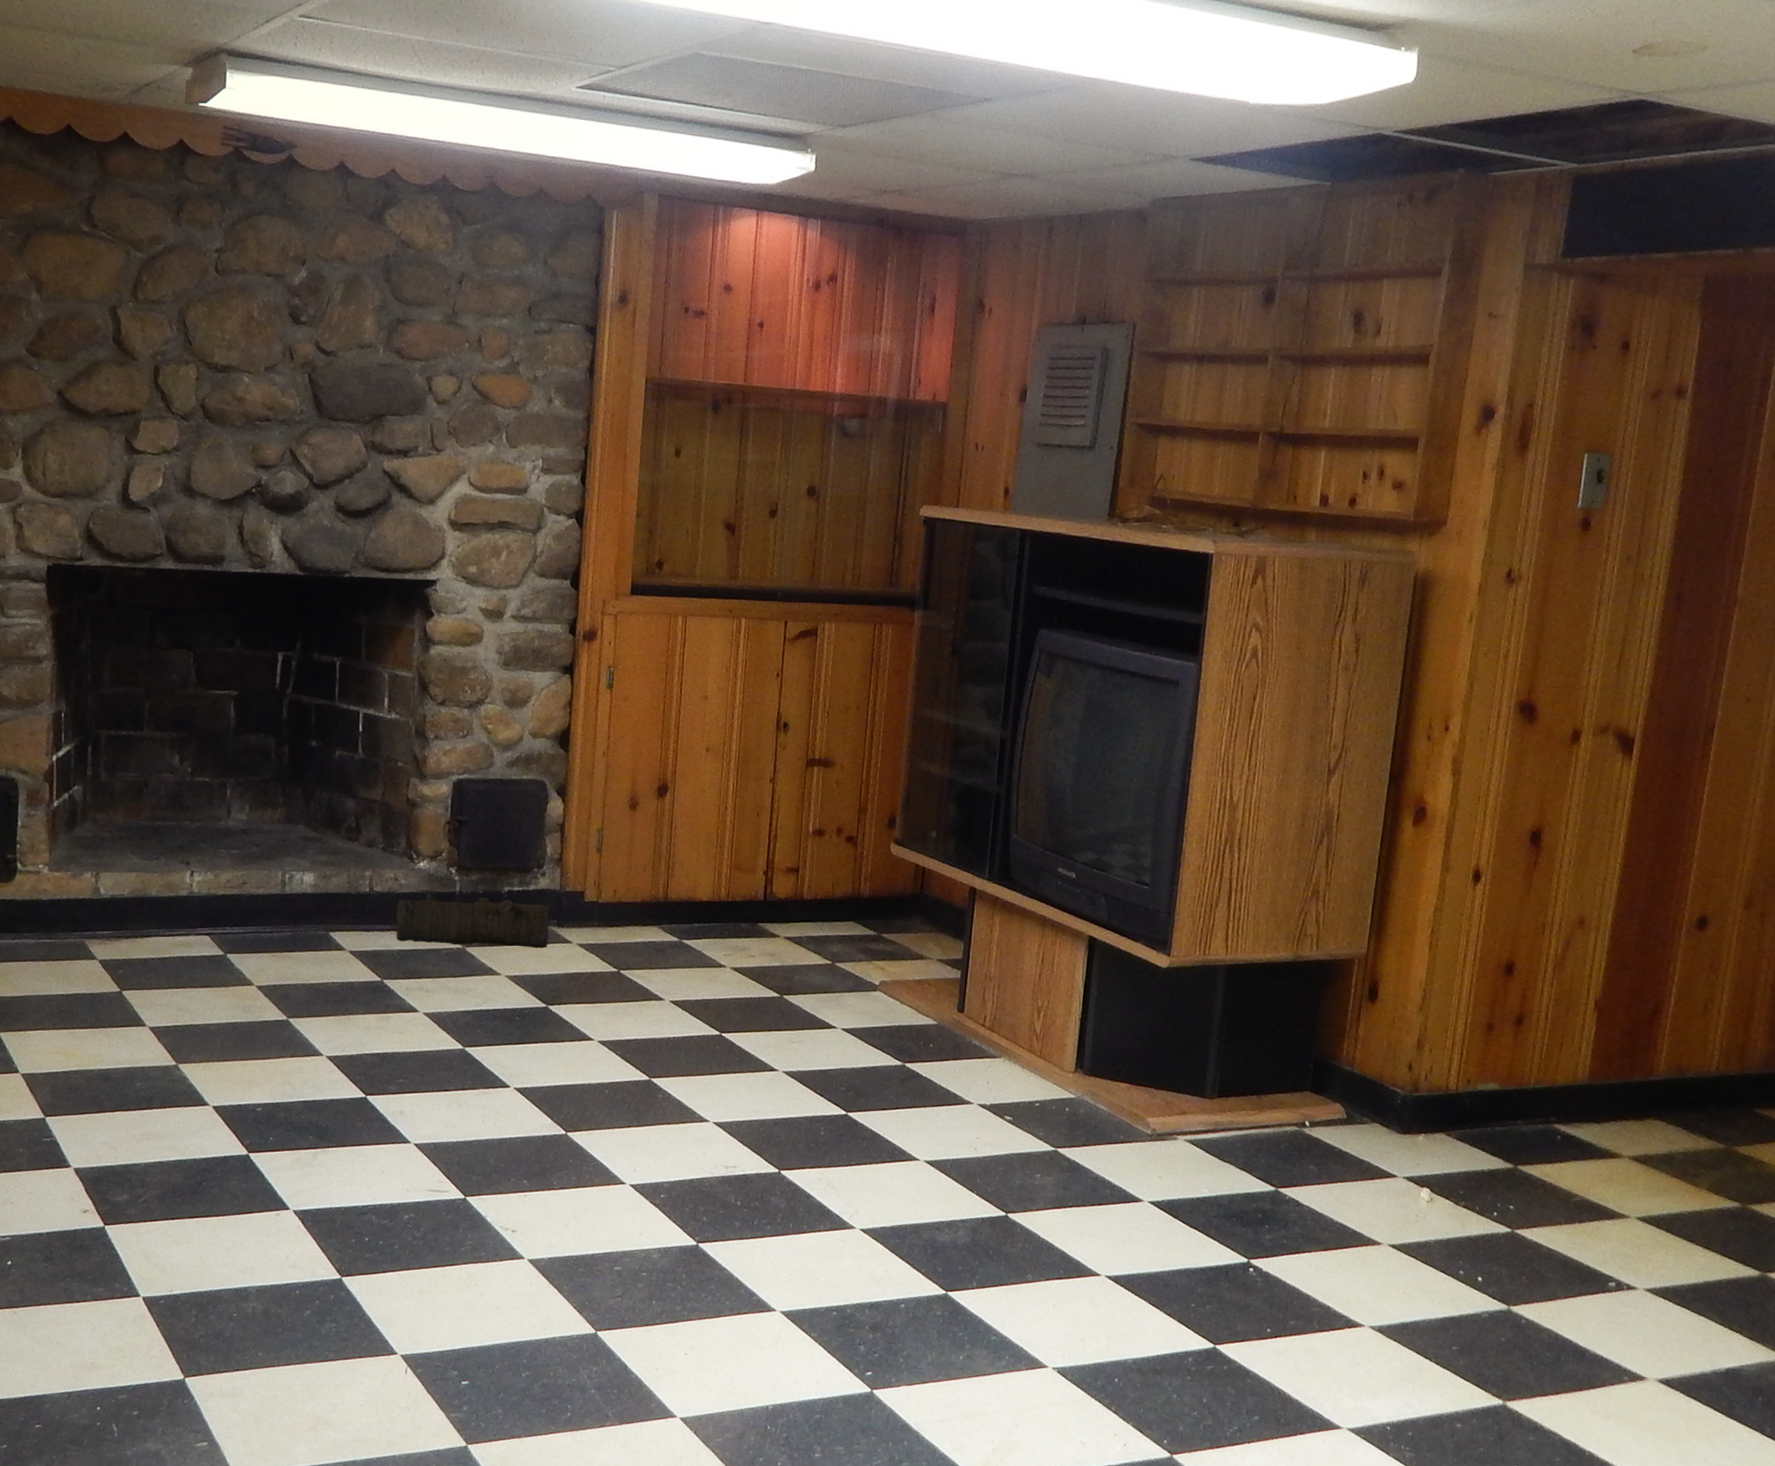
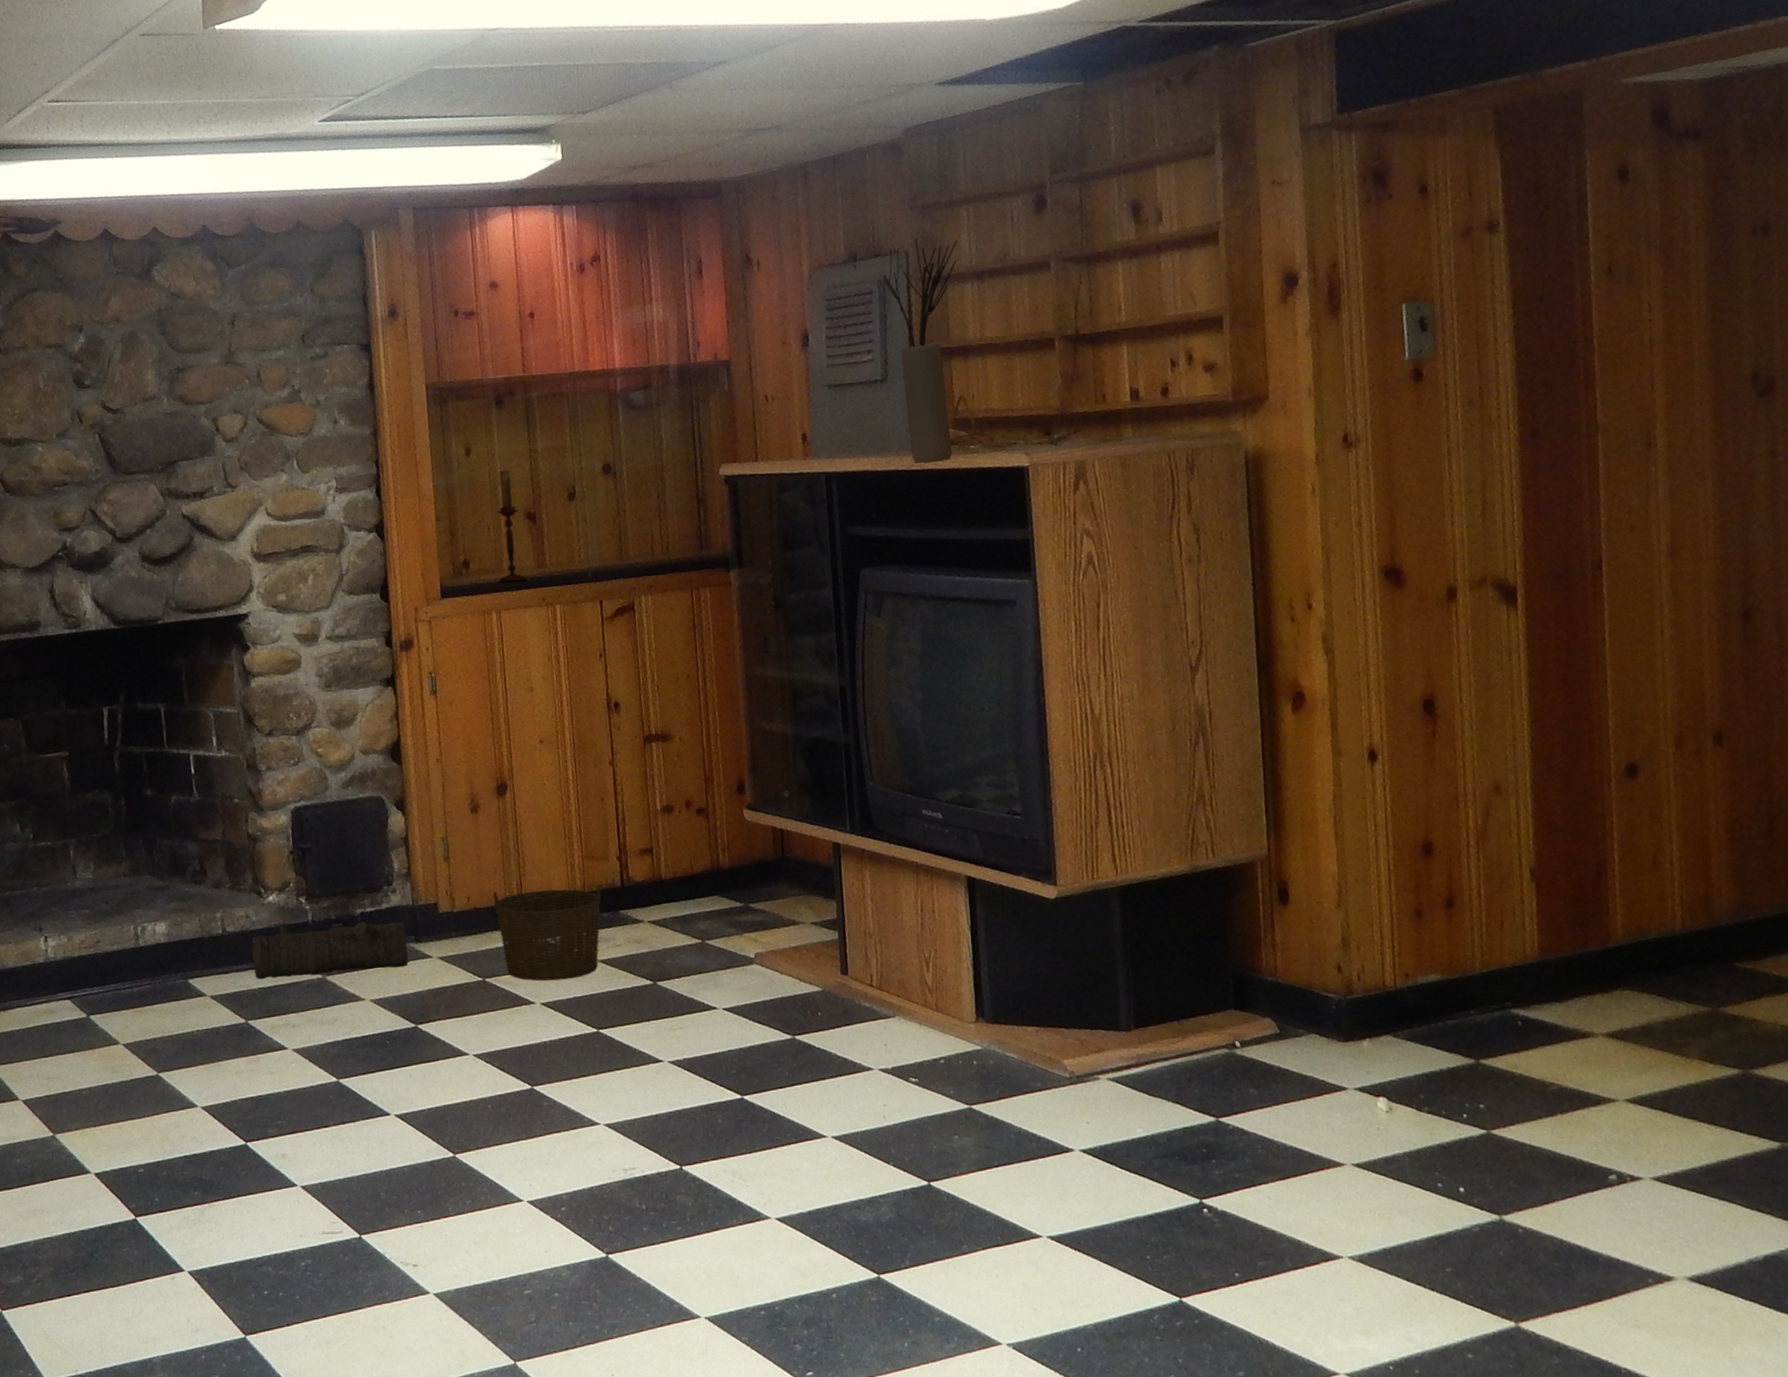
basket: none [638,887,744,980] -> present [492,884,601,981]
candlestick: none [688,474,719,591] -> present [497,467,528,584]
vase: none [1106,312,1185,536] -> present [882,239,958,464]

